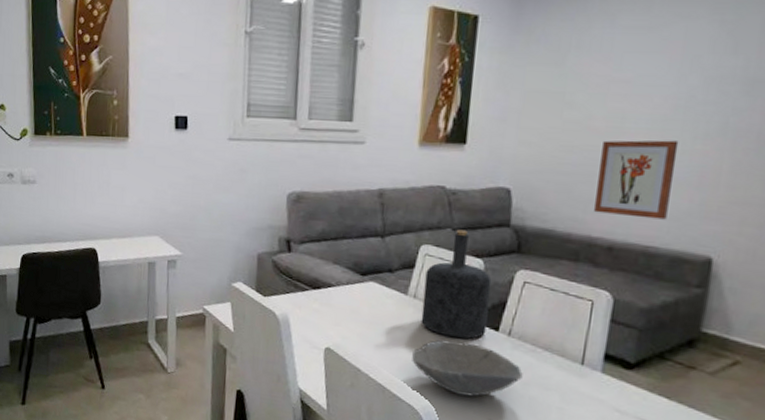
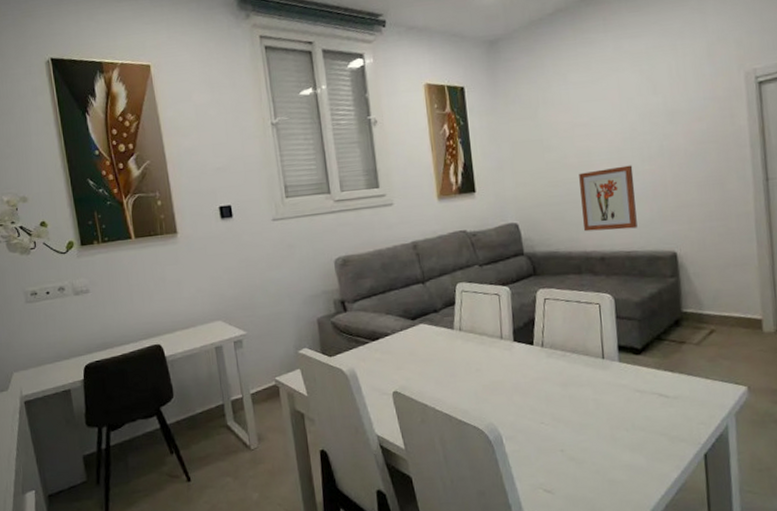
bowl: present [412,339,523,397] -> none [468,360,560,408]
bottle: present [421,229,492,339] -> none [465,264,524,359]

